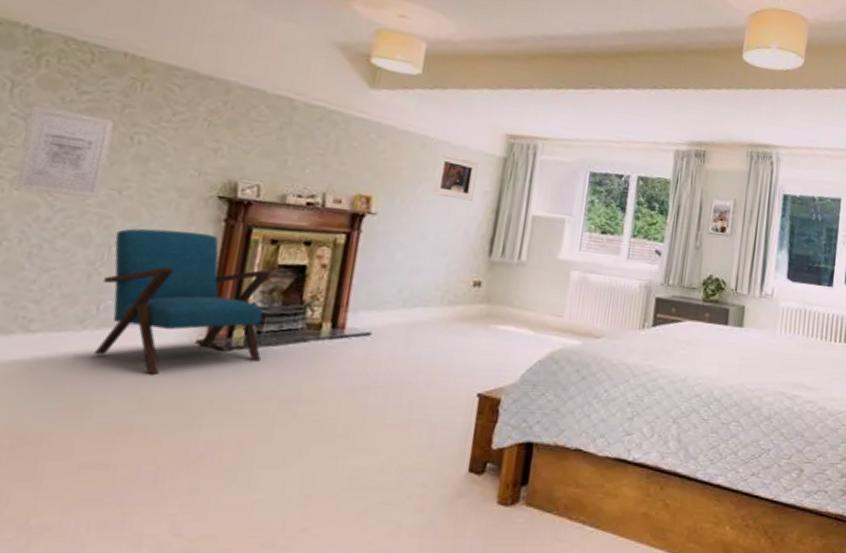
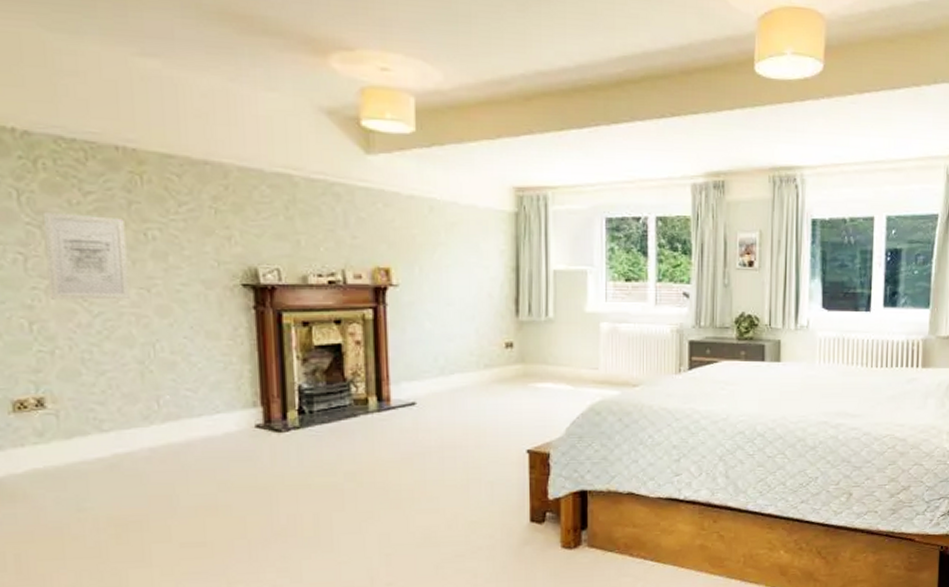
armchair: present [93,228,272,374] -> none [155,322,319,460]
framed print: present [433,153,478,201] -> none [449,215,491,262]

